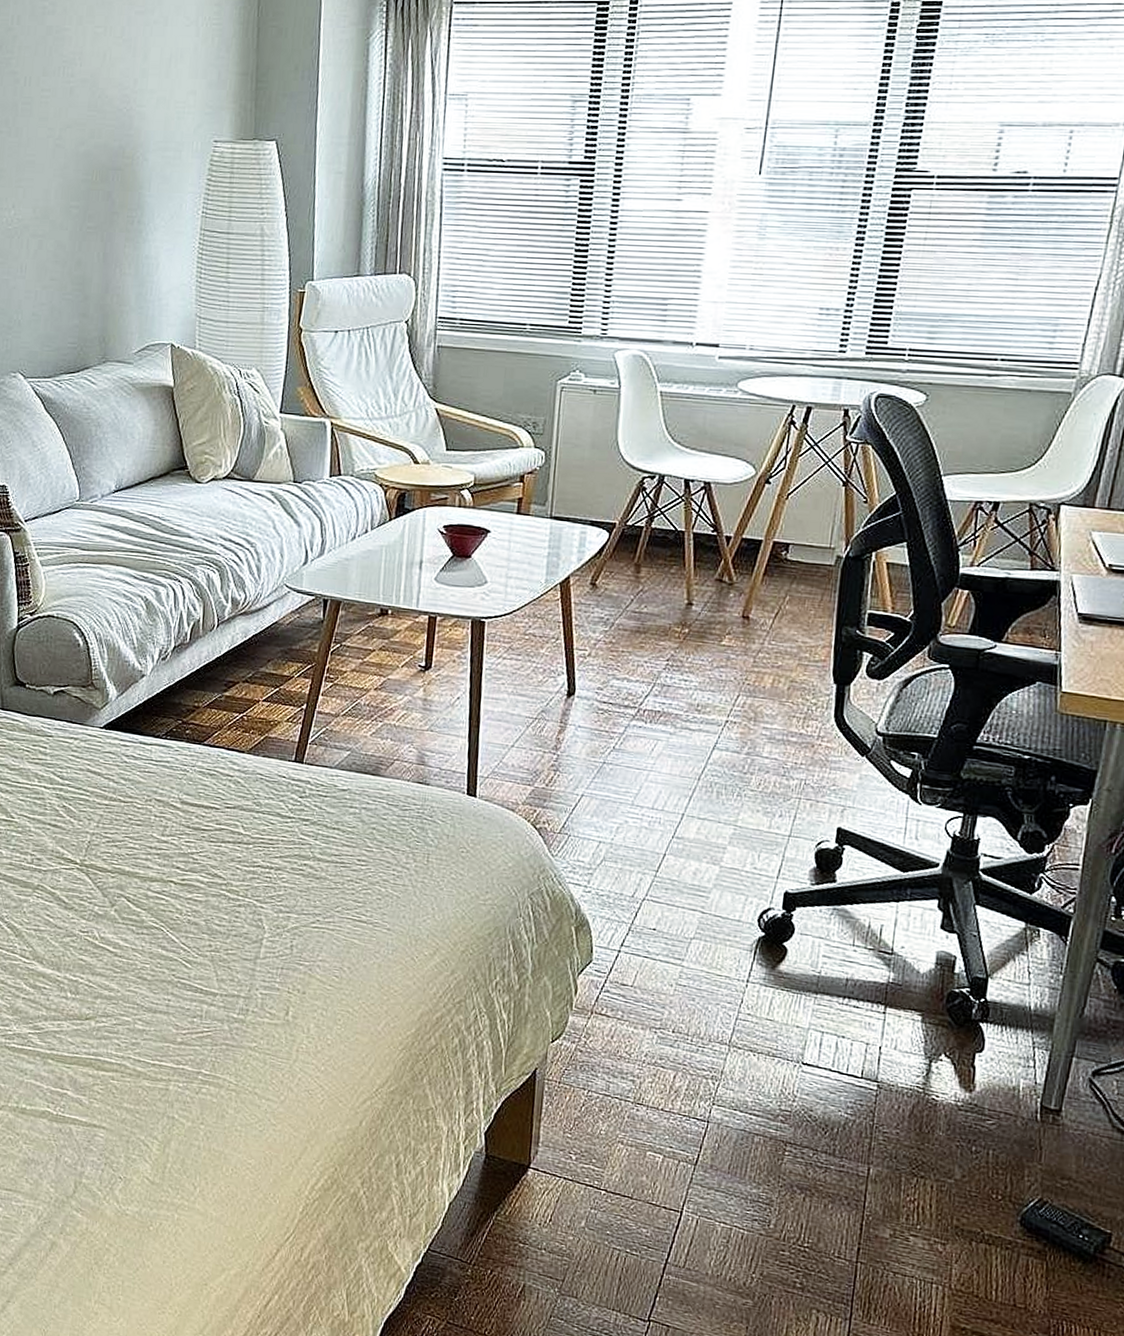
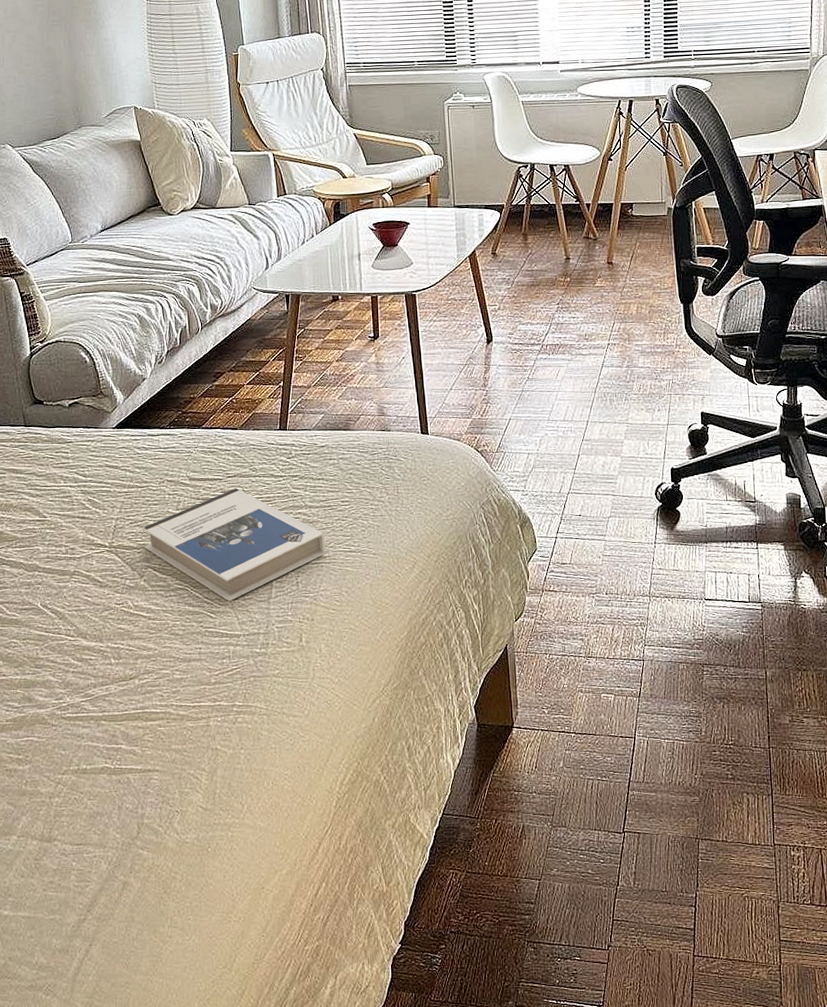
hardback book: none [120,822,332,953] -> present [142,488,326,602]

